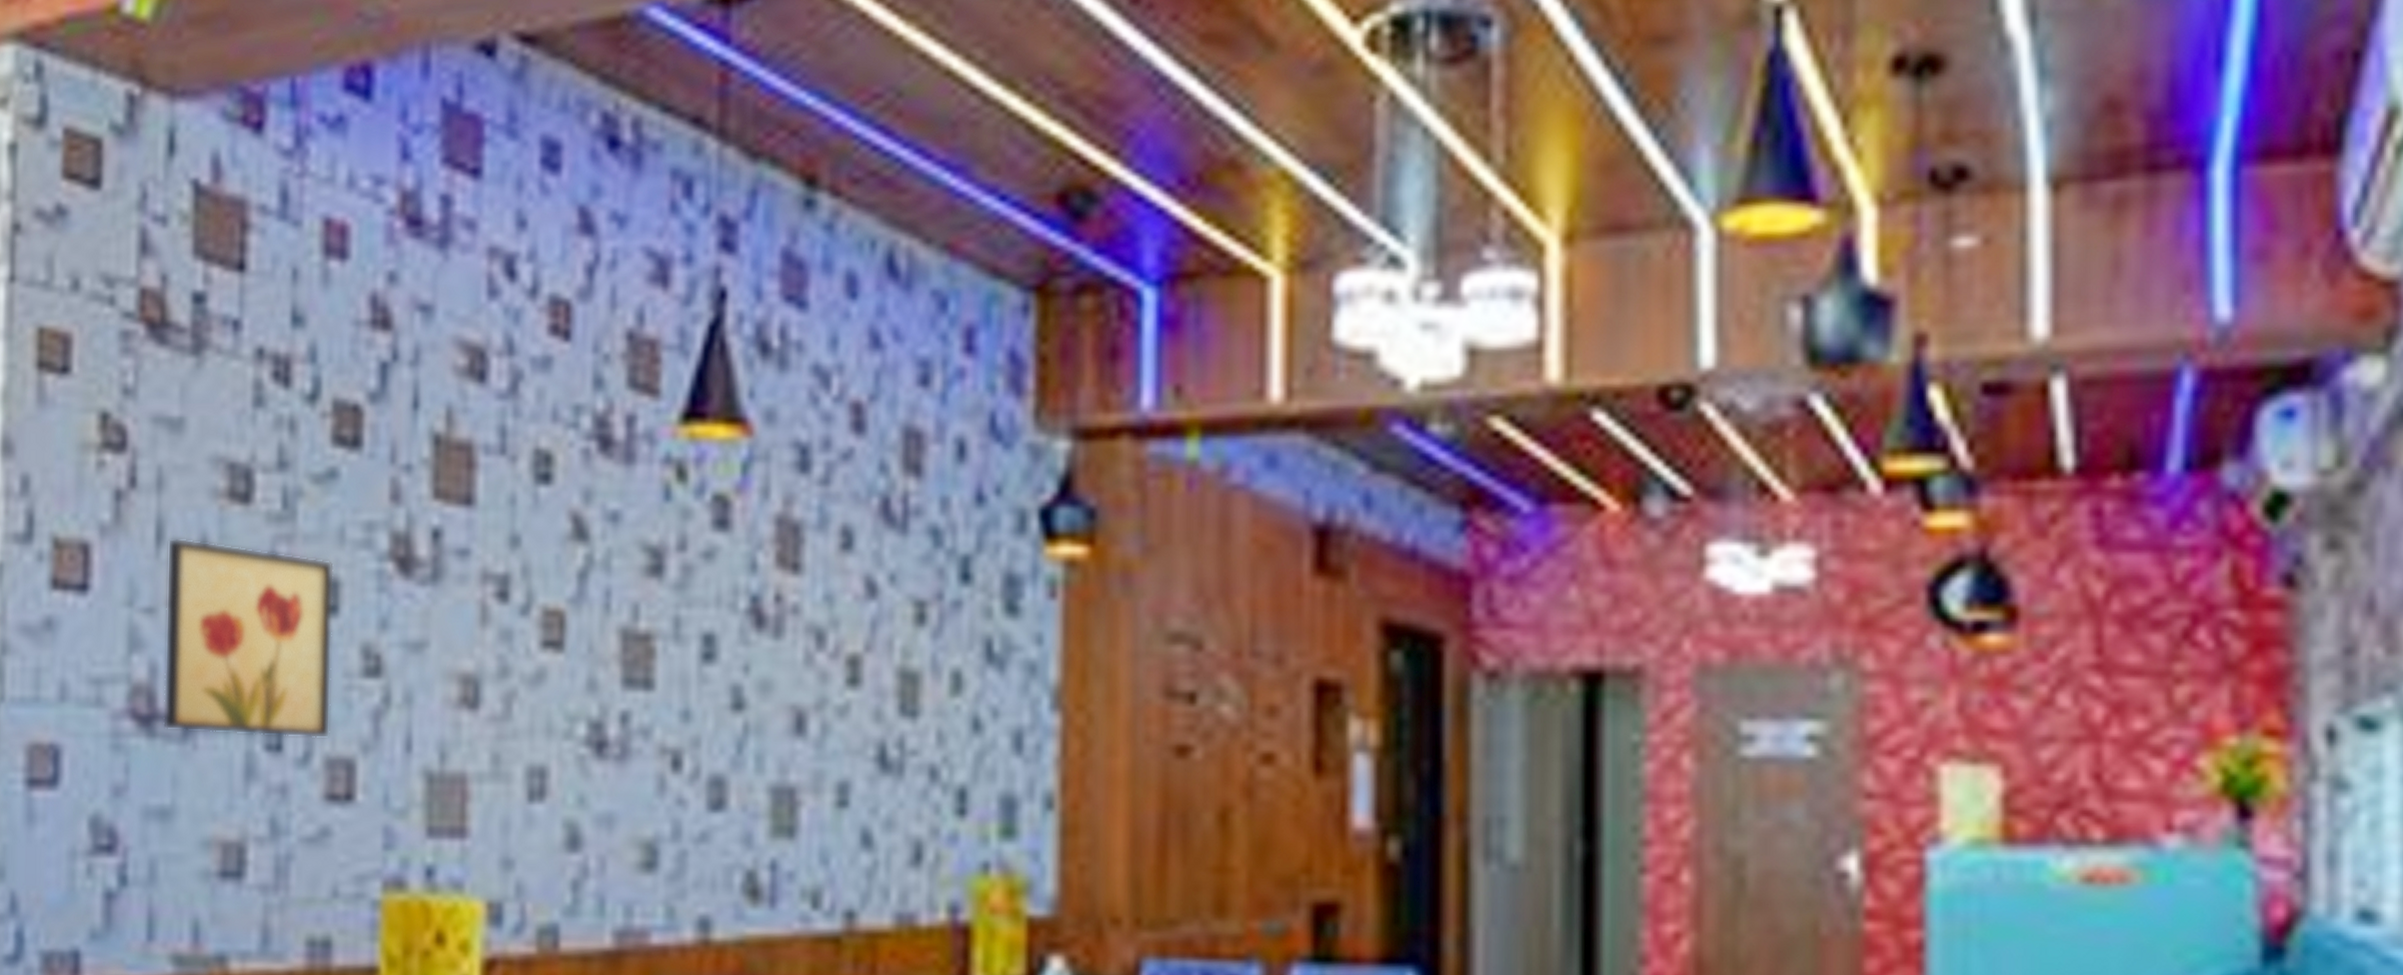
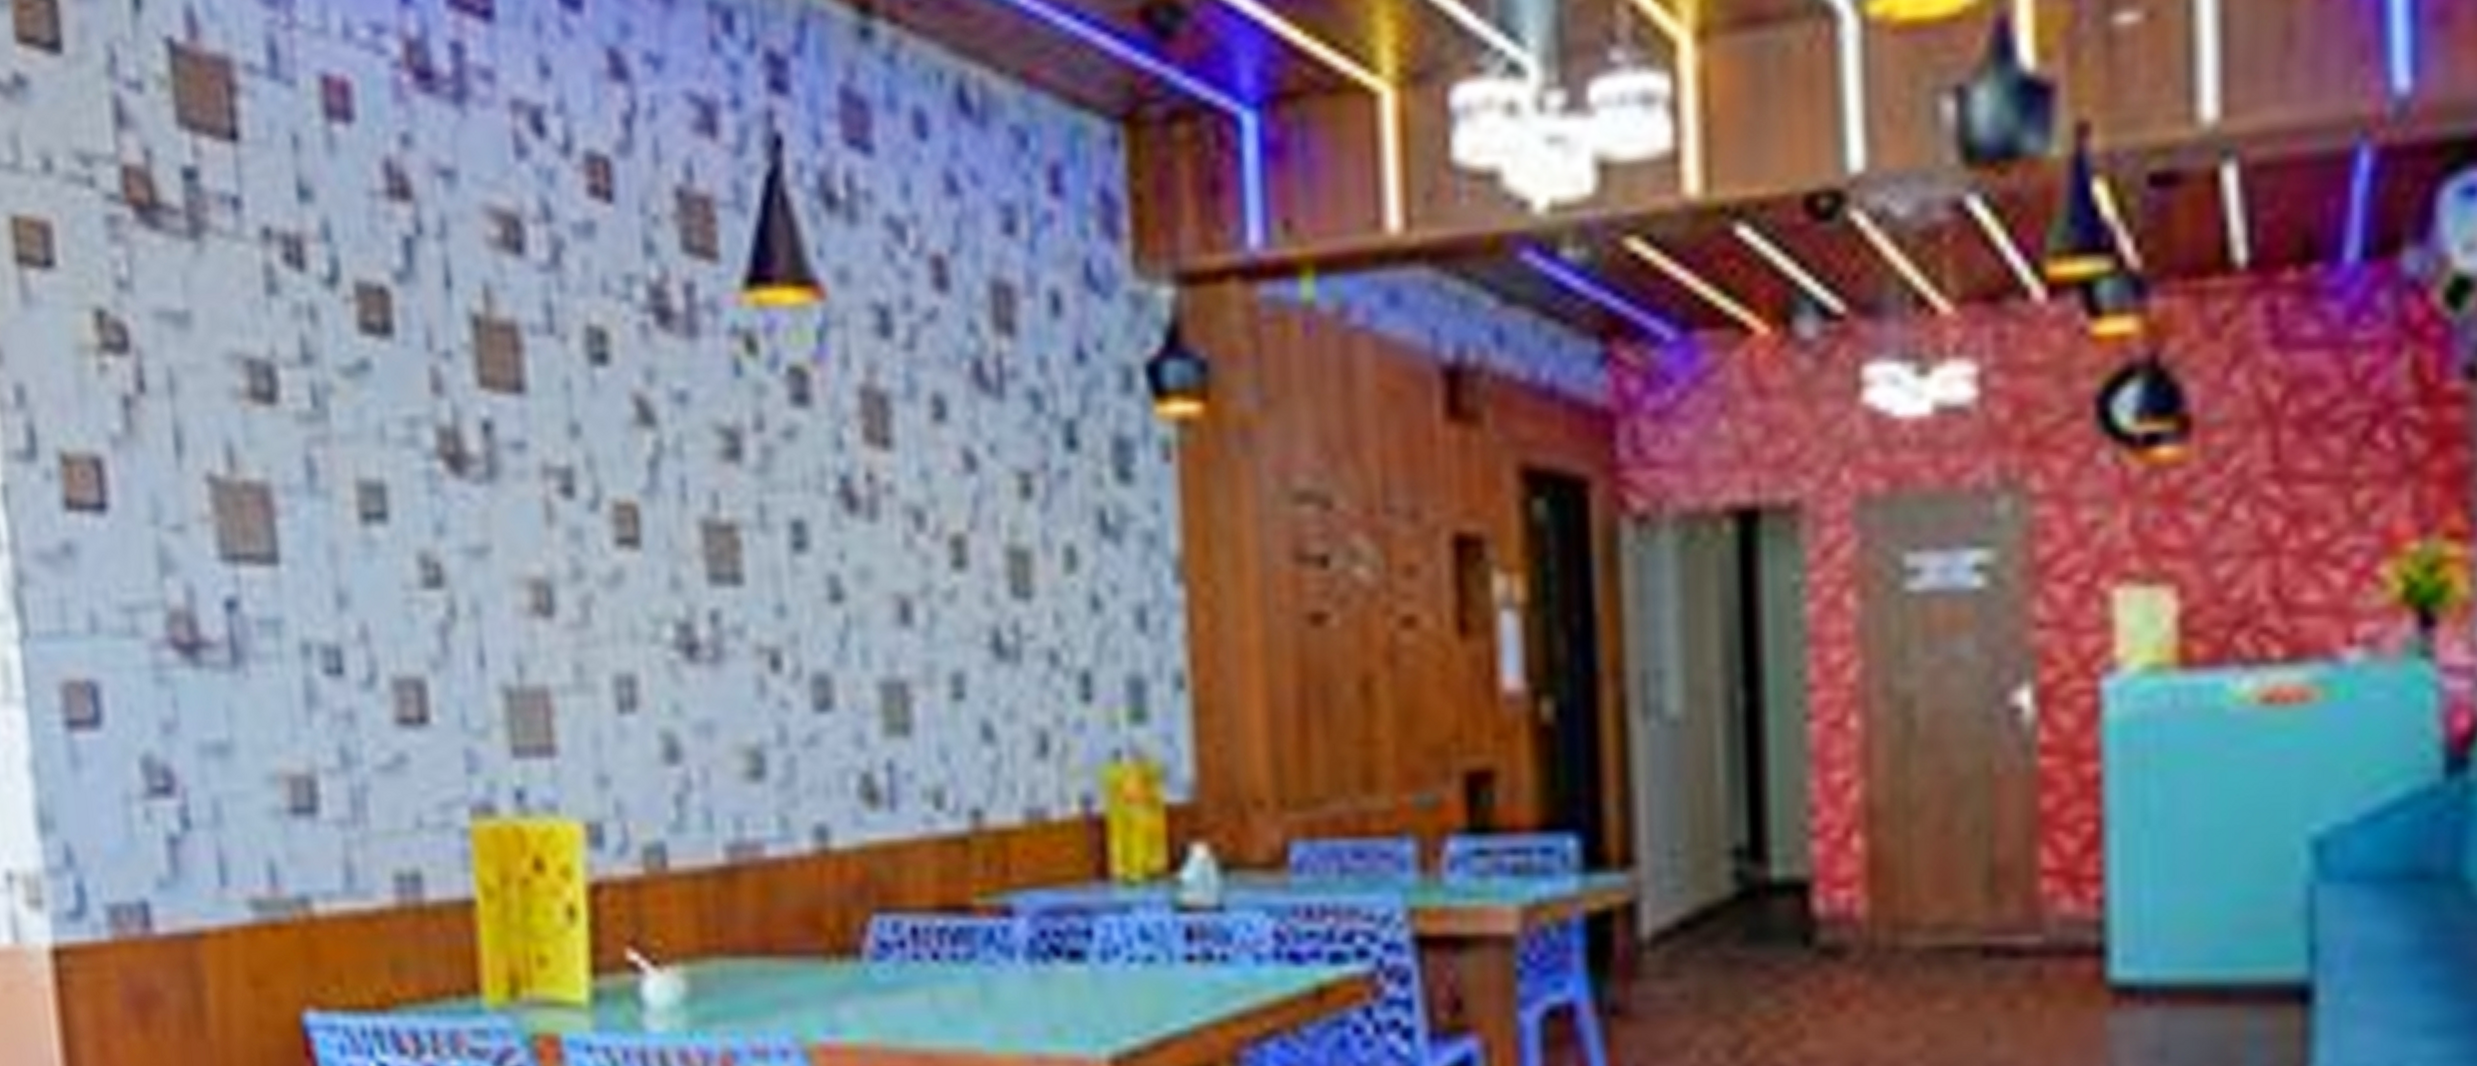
wall art: present [163,537,334,739] -> none [188,445,394,659]

